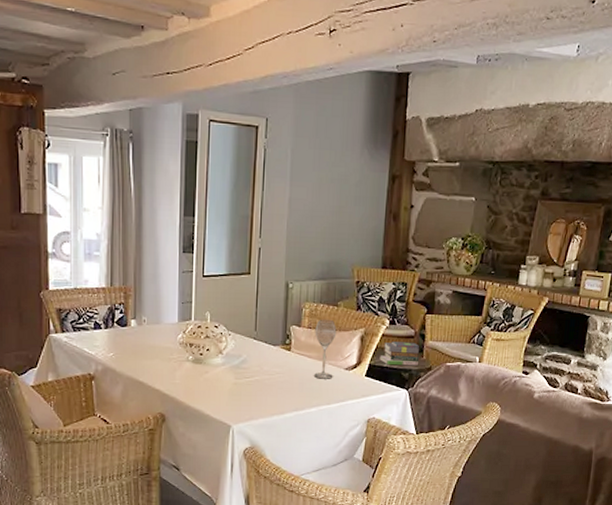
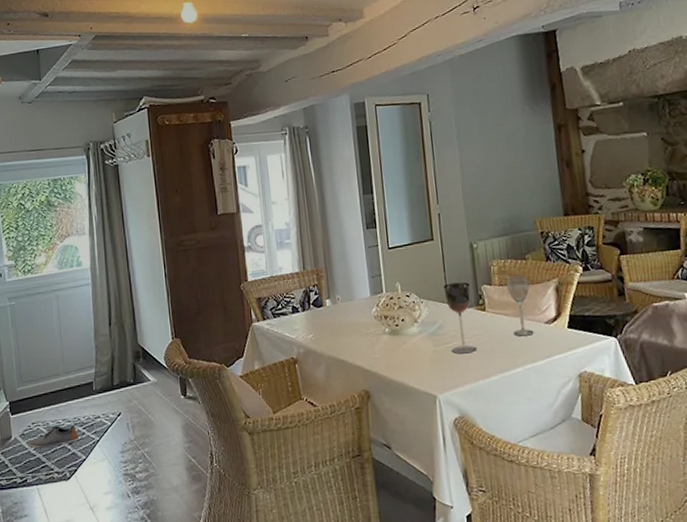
wineglass: none [252,319,280,389] -> present [443,282,477,354]
books: present [380,341,420,366] -> none [579,286,623,314]

